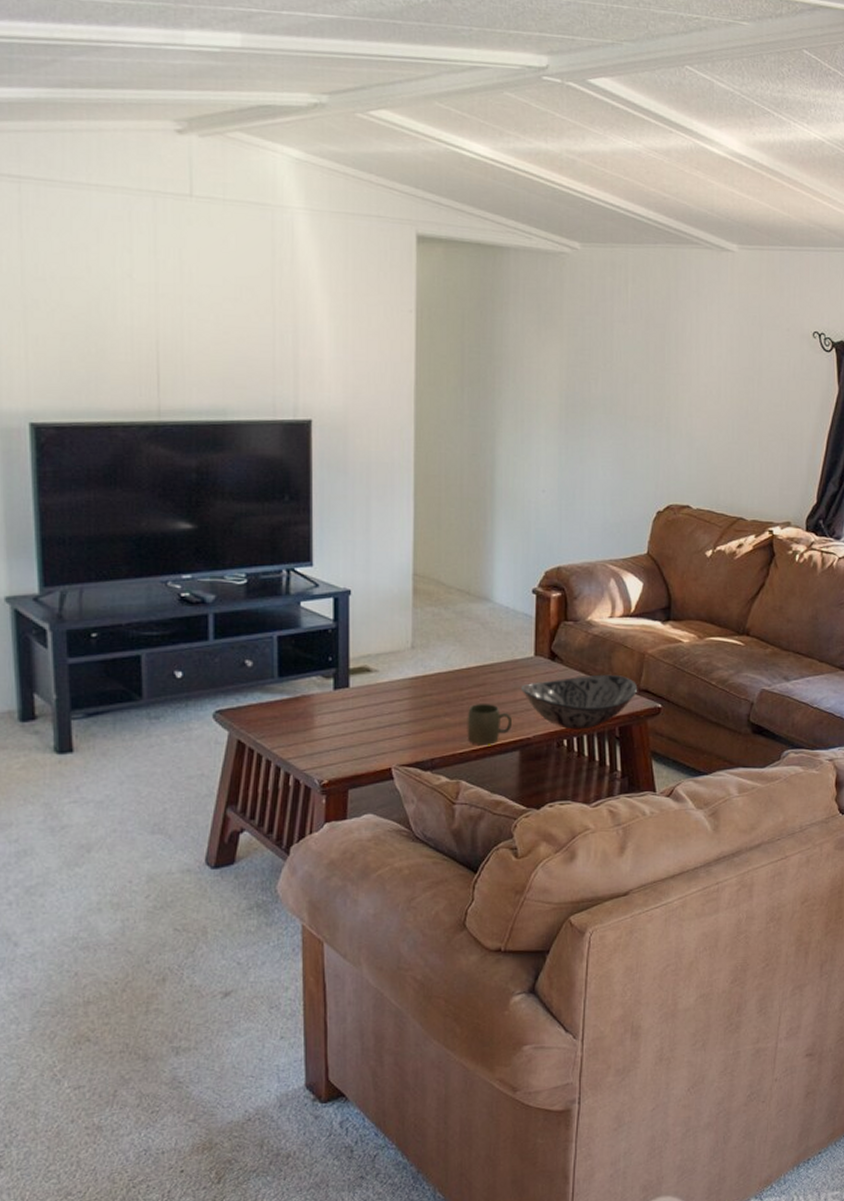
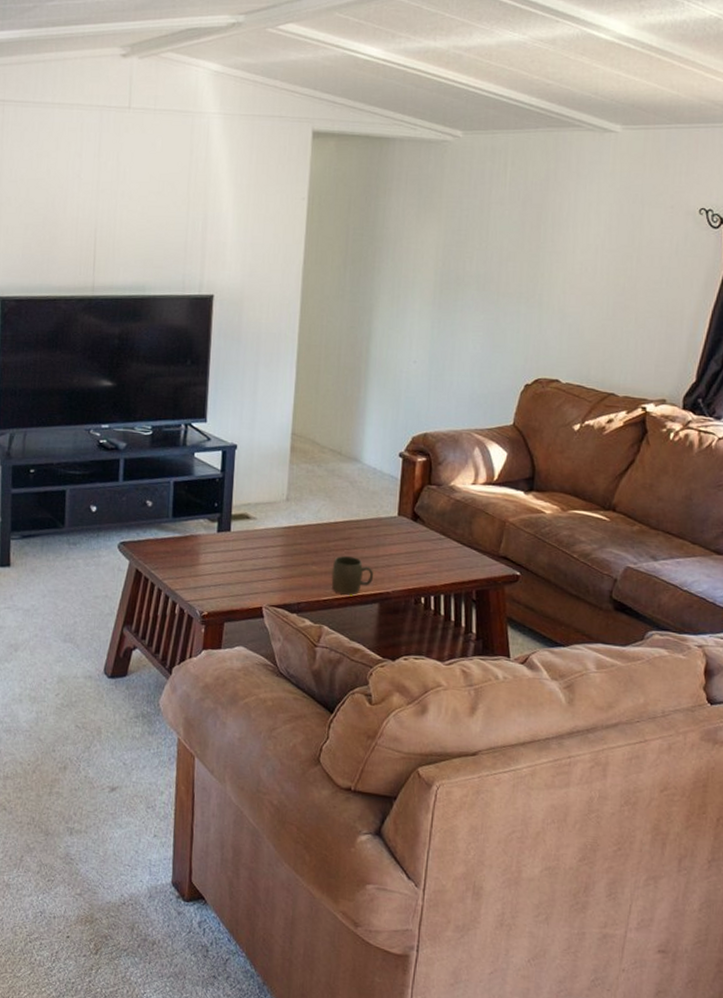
decorative bowl: present [520,674,638,730] -> none [382,538,497,590]

